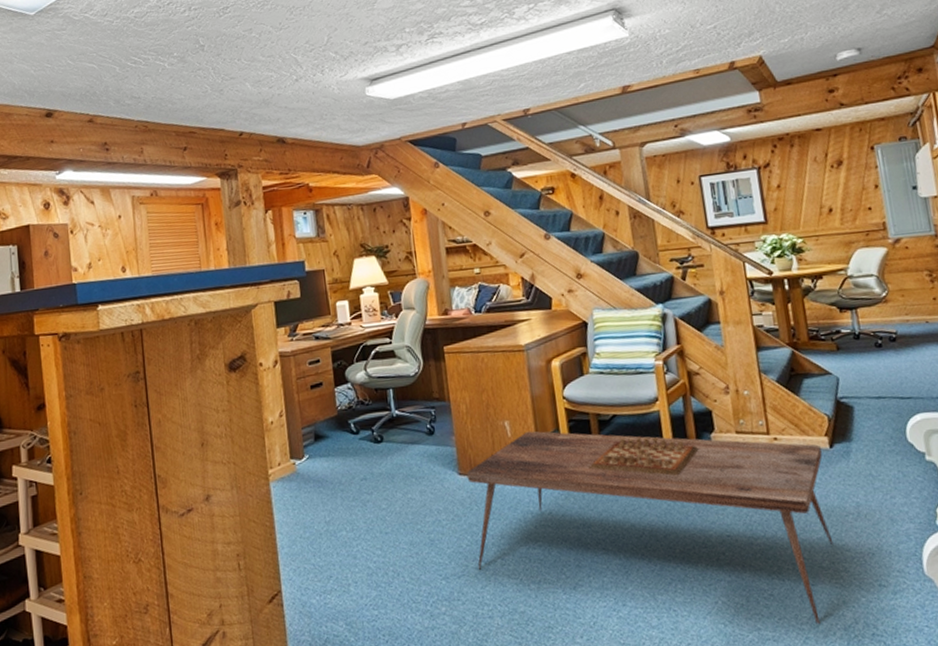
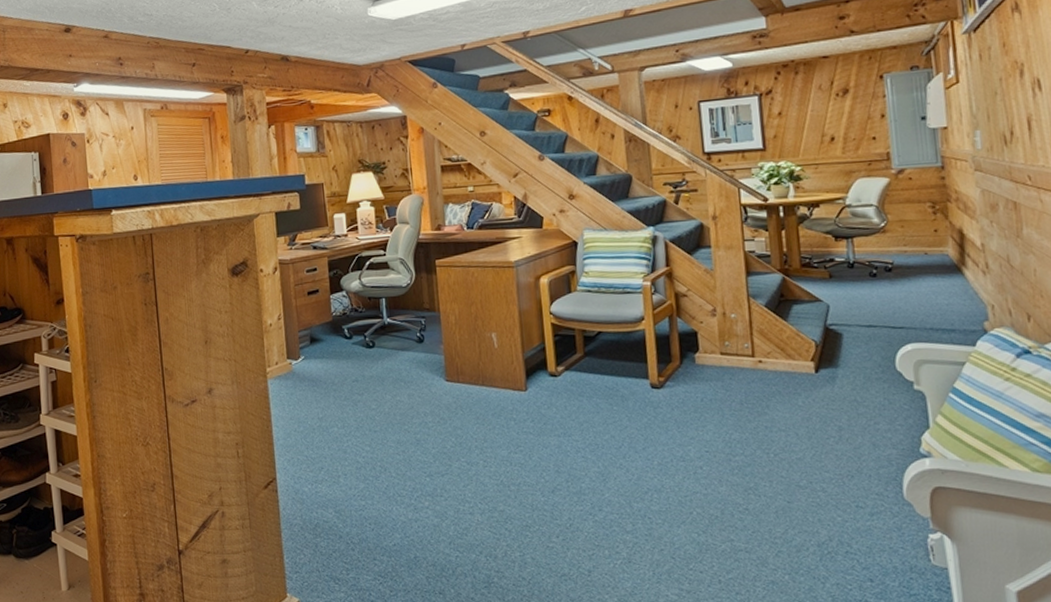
coffee table: present [466,431,834,624] -> none [453,343,812,539]

